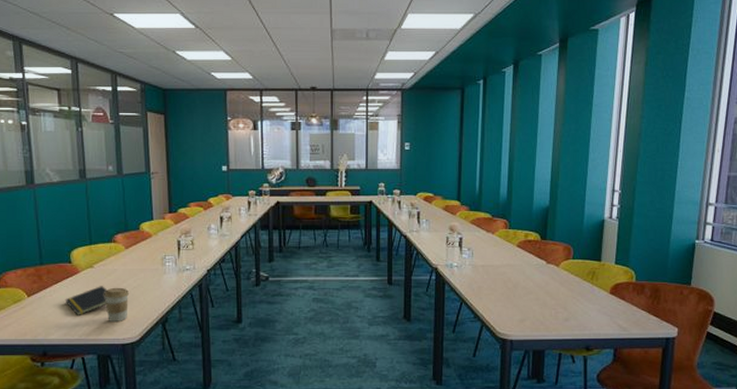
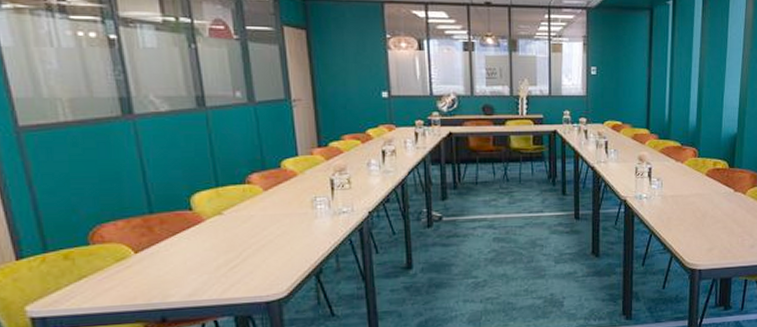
notepad: present [65,286,108,315] -> none [186,235,244,272]
coffee cup: present [104,287,130,321] -> none [239,236,273,277]

